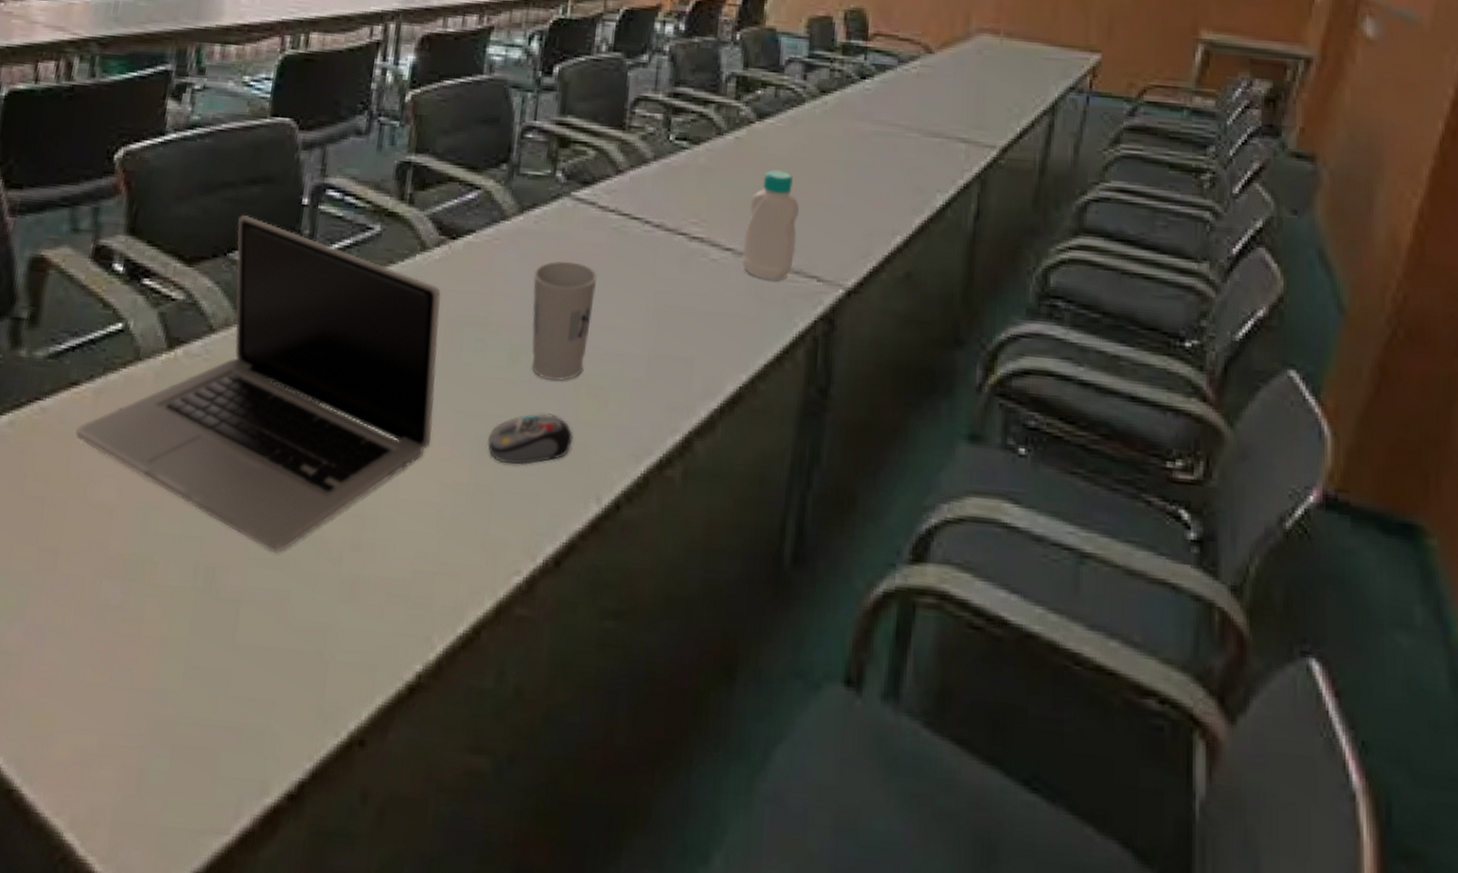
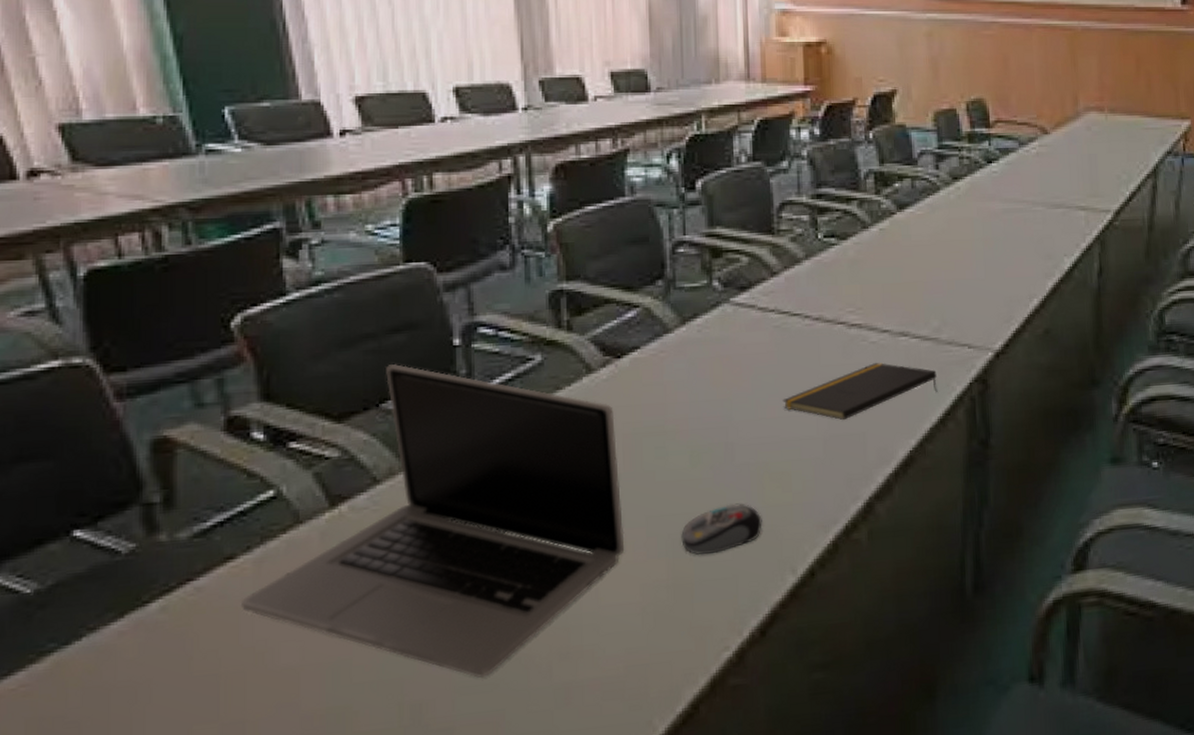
cup: present [531,261,598,381] -> none [703,362,766,474]
notepad: none [610,283,779,340] -> present [783,362,938,420]
bottle: present [741,170,800,281] -> none [898,254,946,354]

